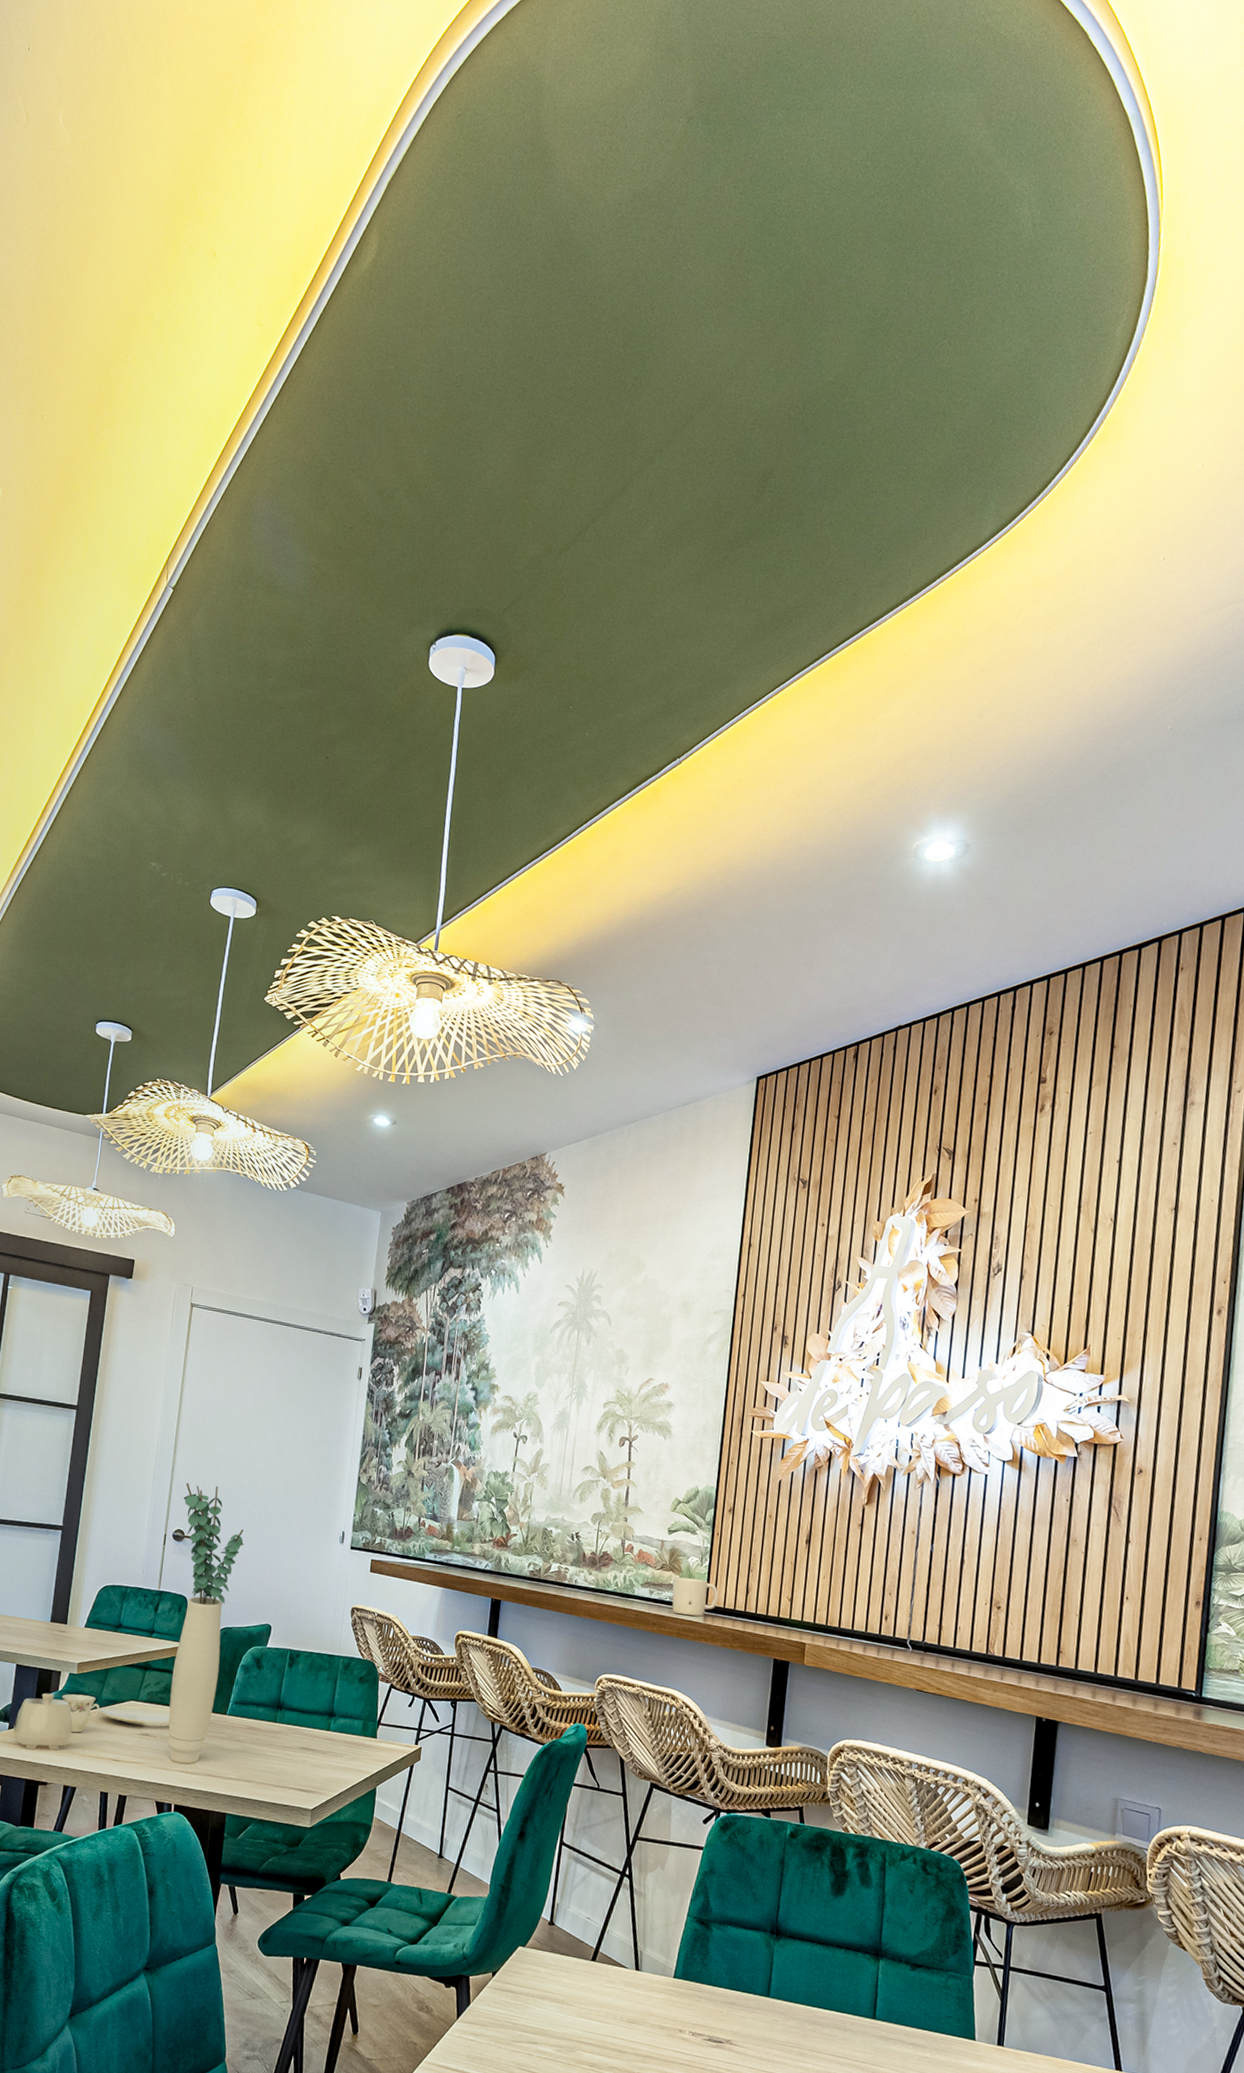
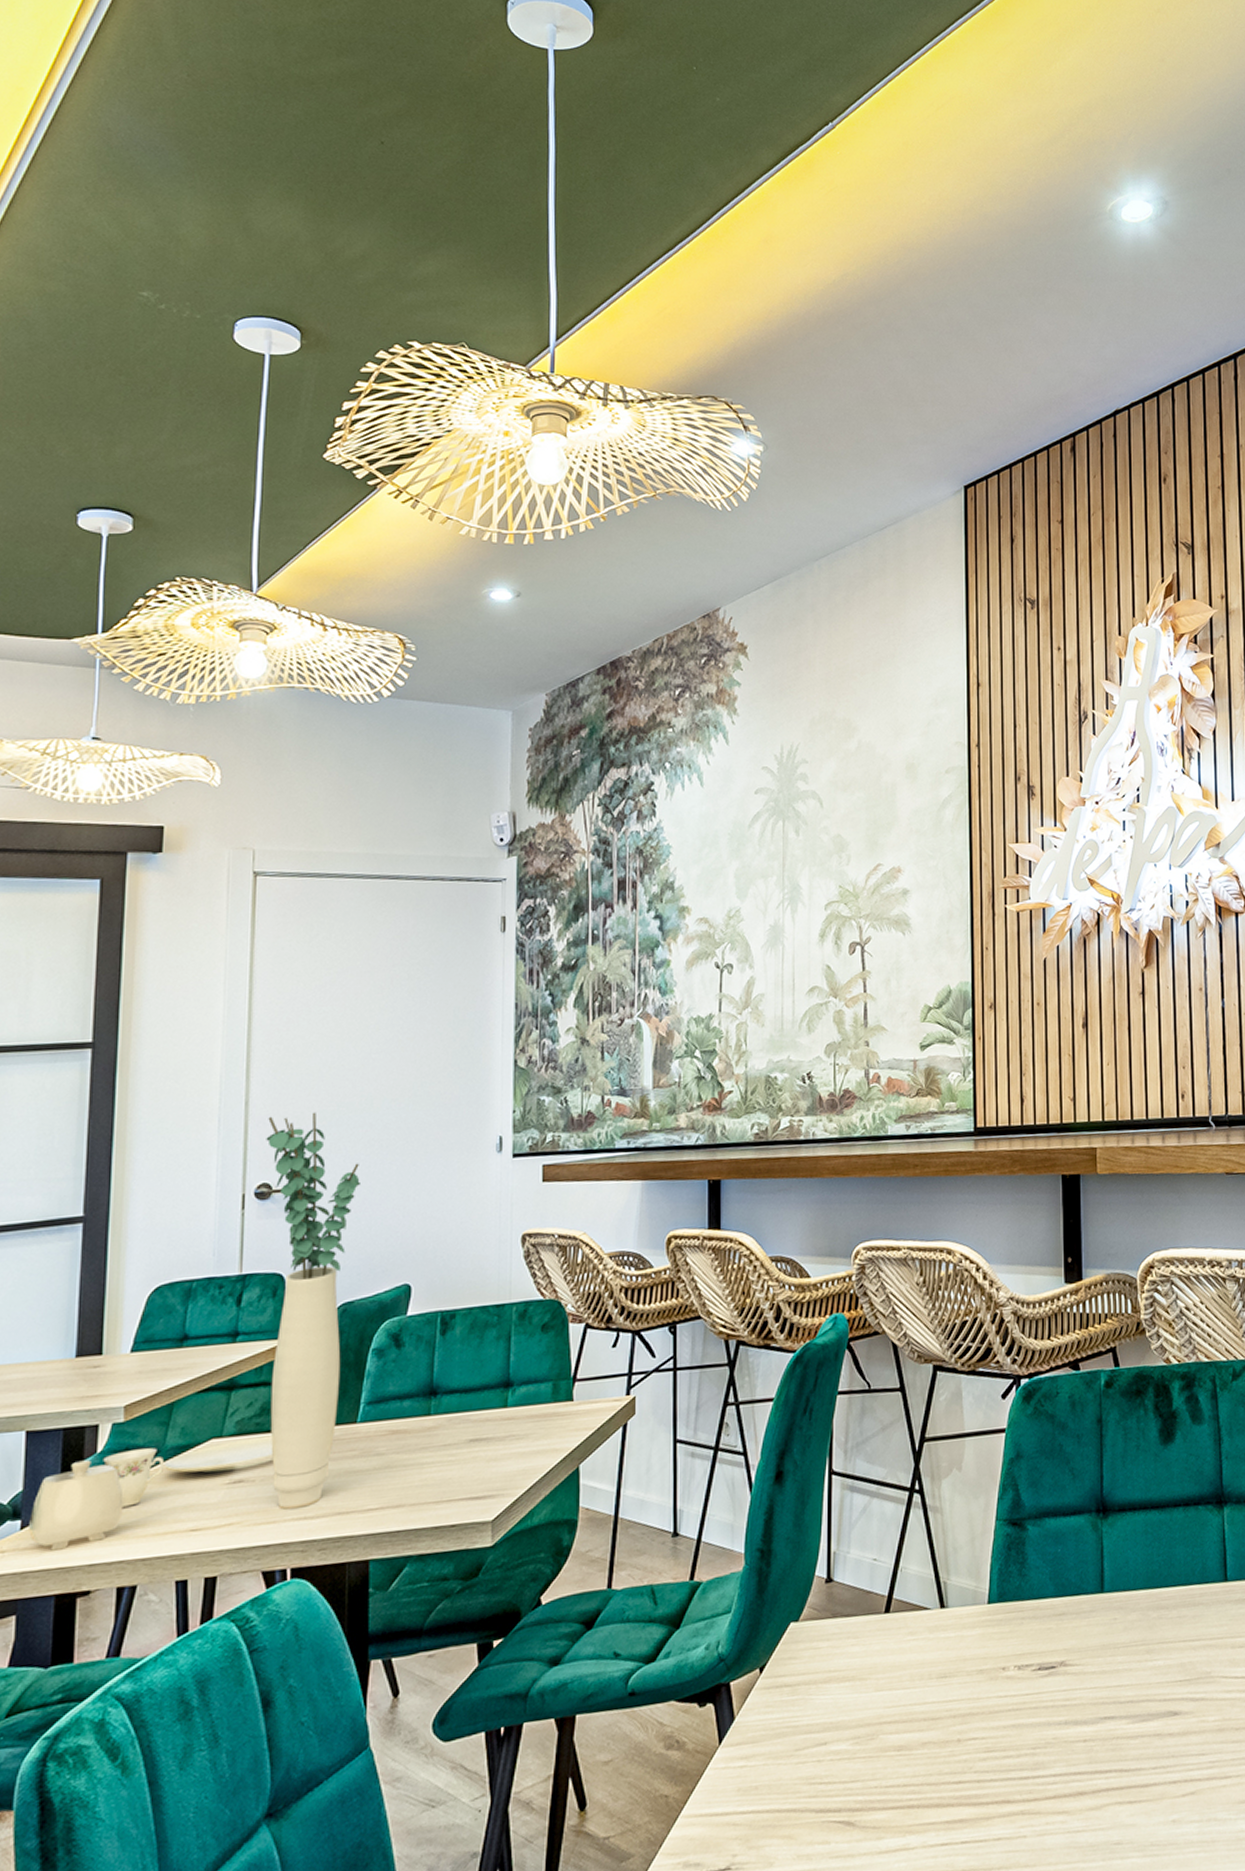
mug: present [672,1576,718,1617] -> none [932,1097,988,1147]

